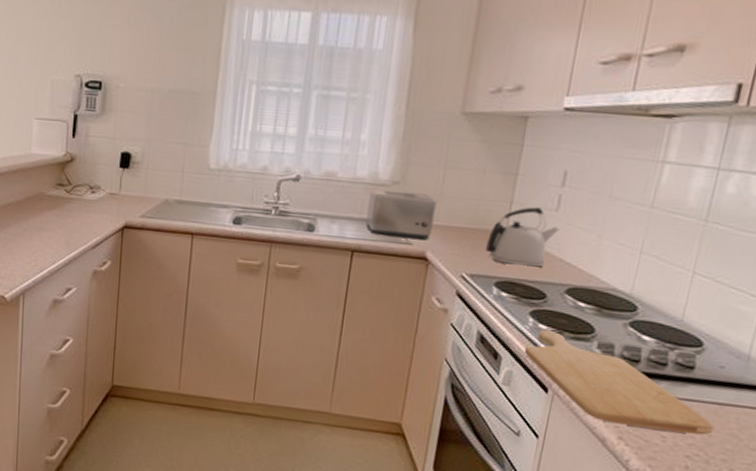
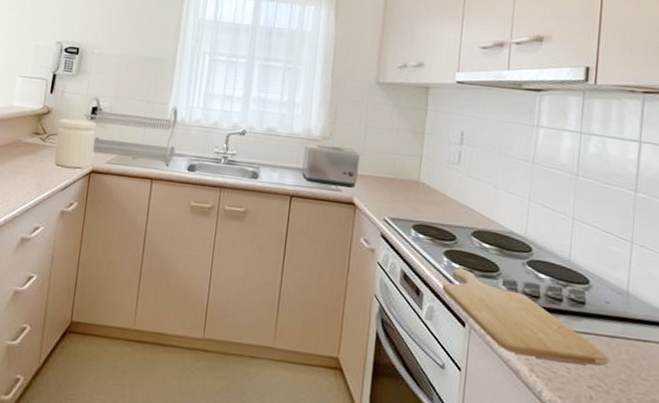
jar: none [83,166,127,224] -> present [54,118,97,169]
dish rack: none [113,140,222,219] -> present [84,96,179,166]
kettle: present [486,207,560,268] -> none [403,161,462,213]

